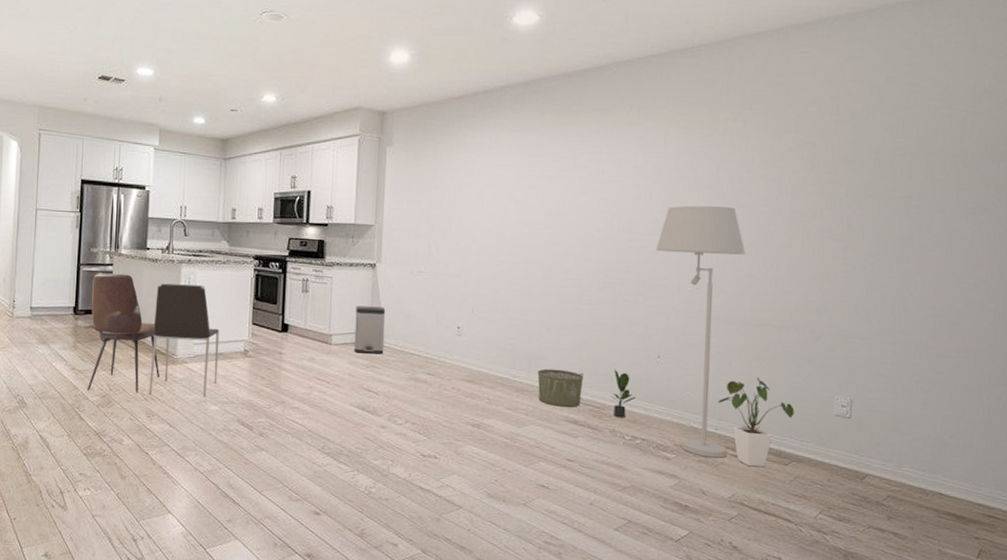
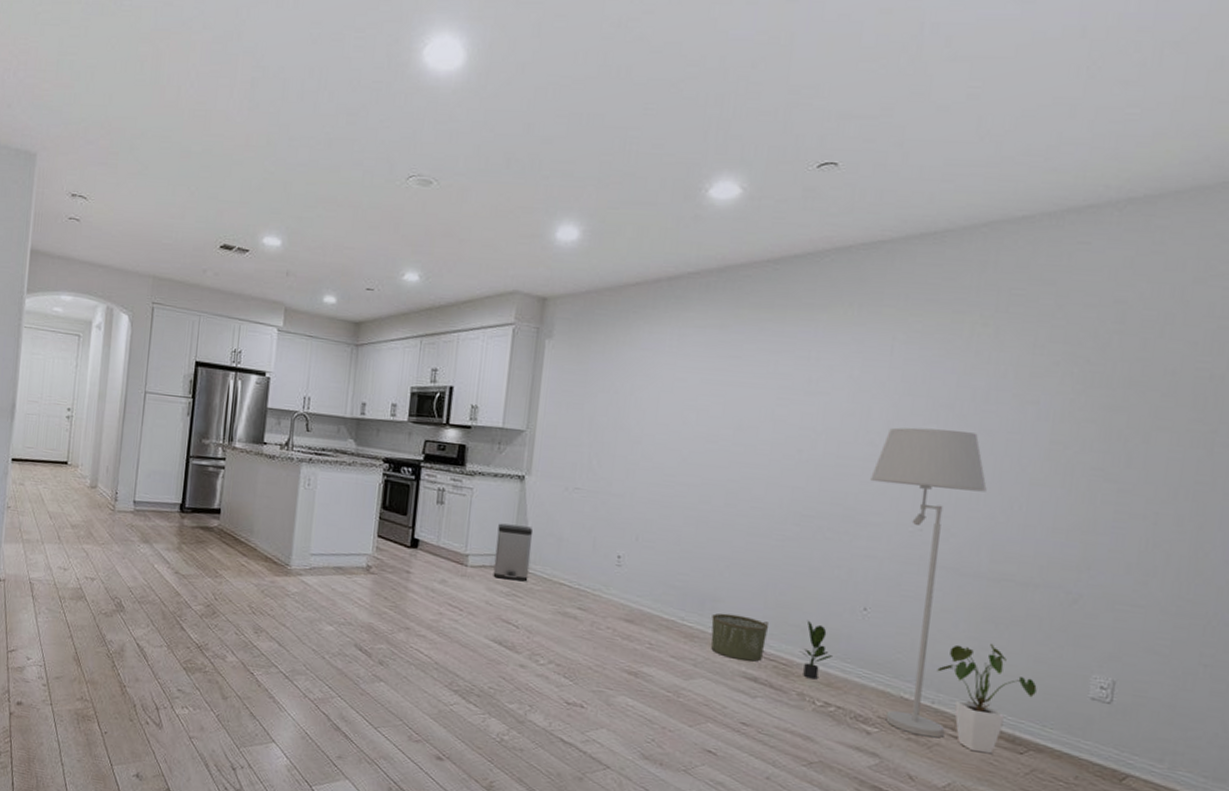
dining chair: present [87,273,160,393] -> none [190,468,271,606]
dining chair: present [149,283,220,398] -> none [257,483,341,616]

